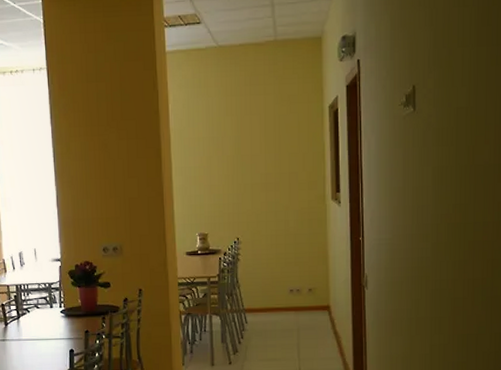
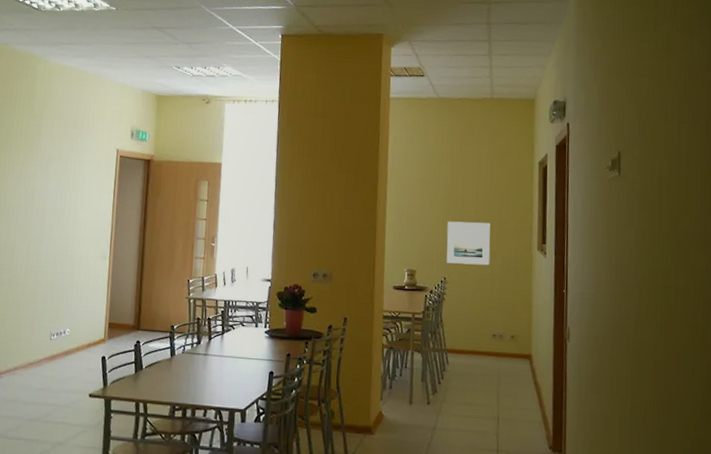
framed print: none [237,176,283,223] -> present [446,221,491,266]

